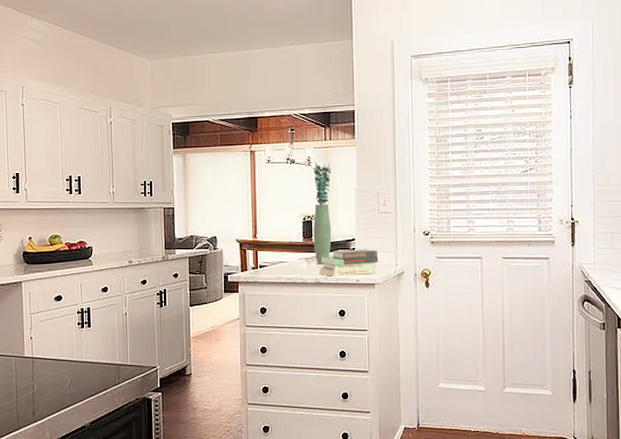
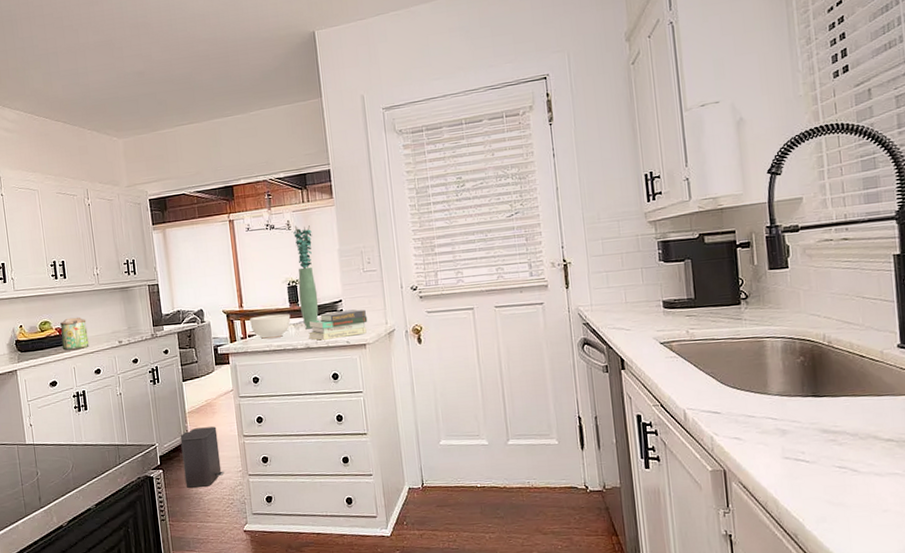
canister: none [70,233,98,266] -> present [60,317,89,351]
pedal bin: none [182,353,224,412] -> present [180,426,224,488]
bowl: none [262,247,303,271] -> present [249,313,291,340]

